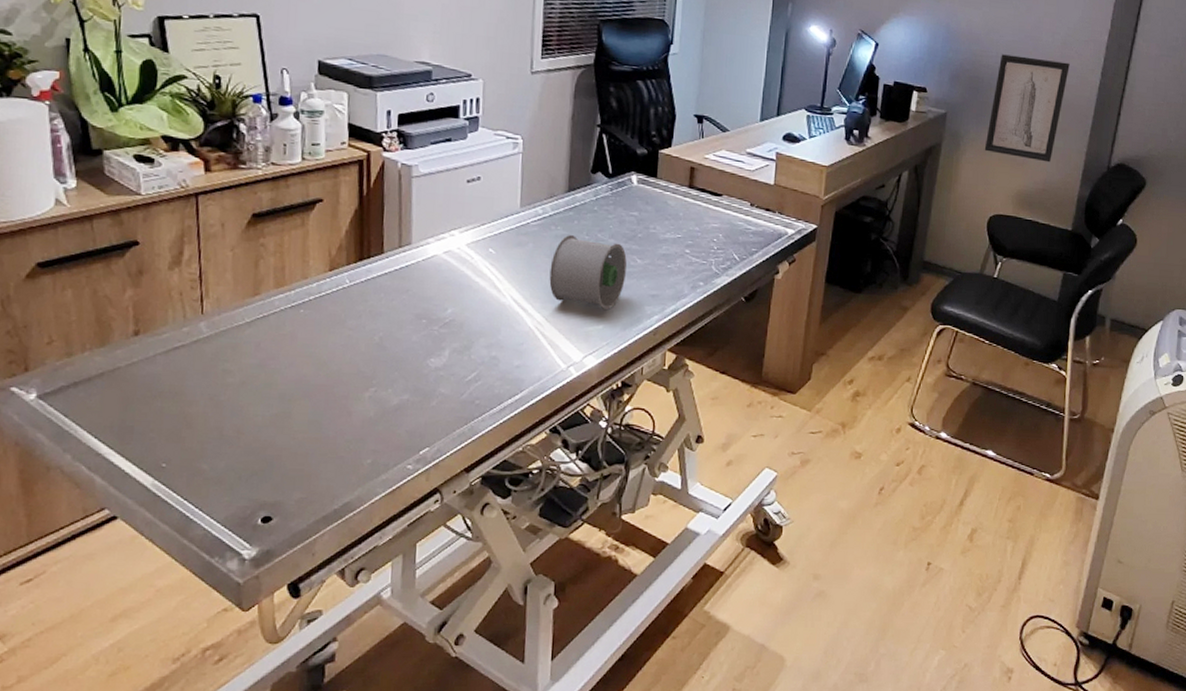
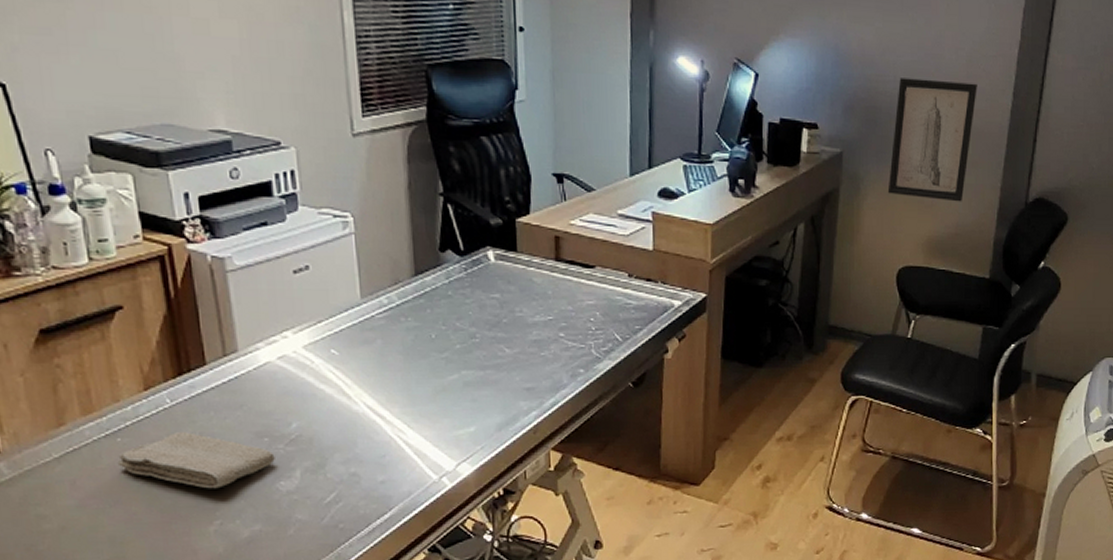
washcloth: none [297,309,429,360] -> present [117,432,275,489]
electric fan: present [549,235,627,311] -> none [405,327,494,410]

